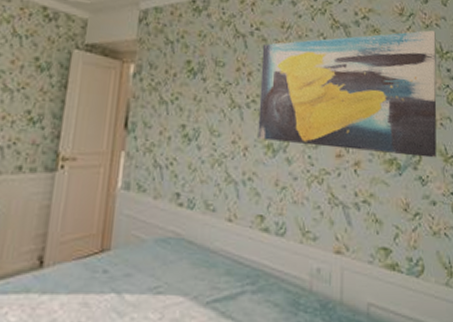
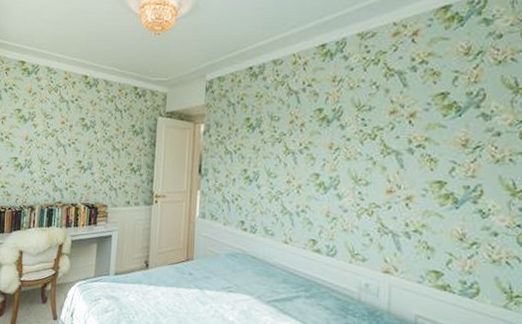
wall art: present [257,30,437,158] -> none [310,65,510,193]

